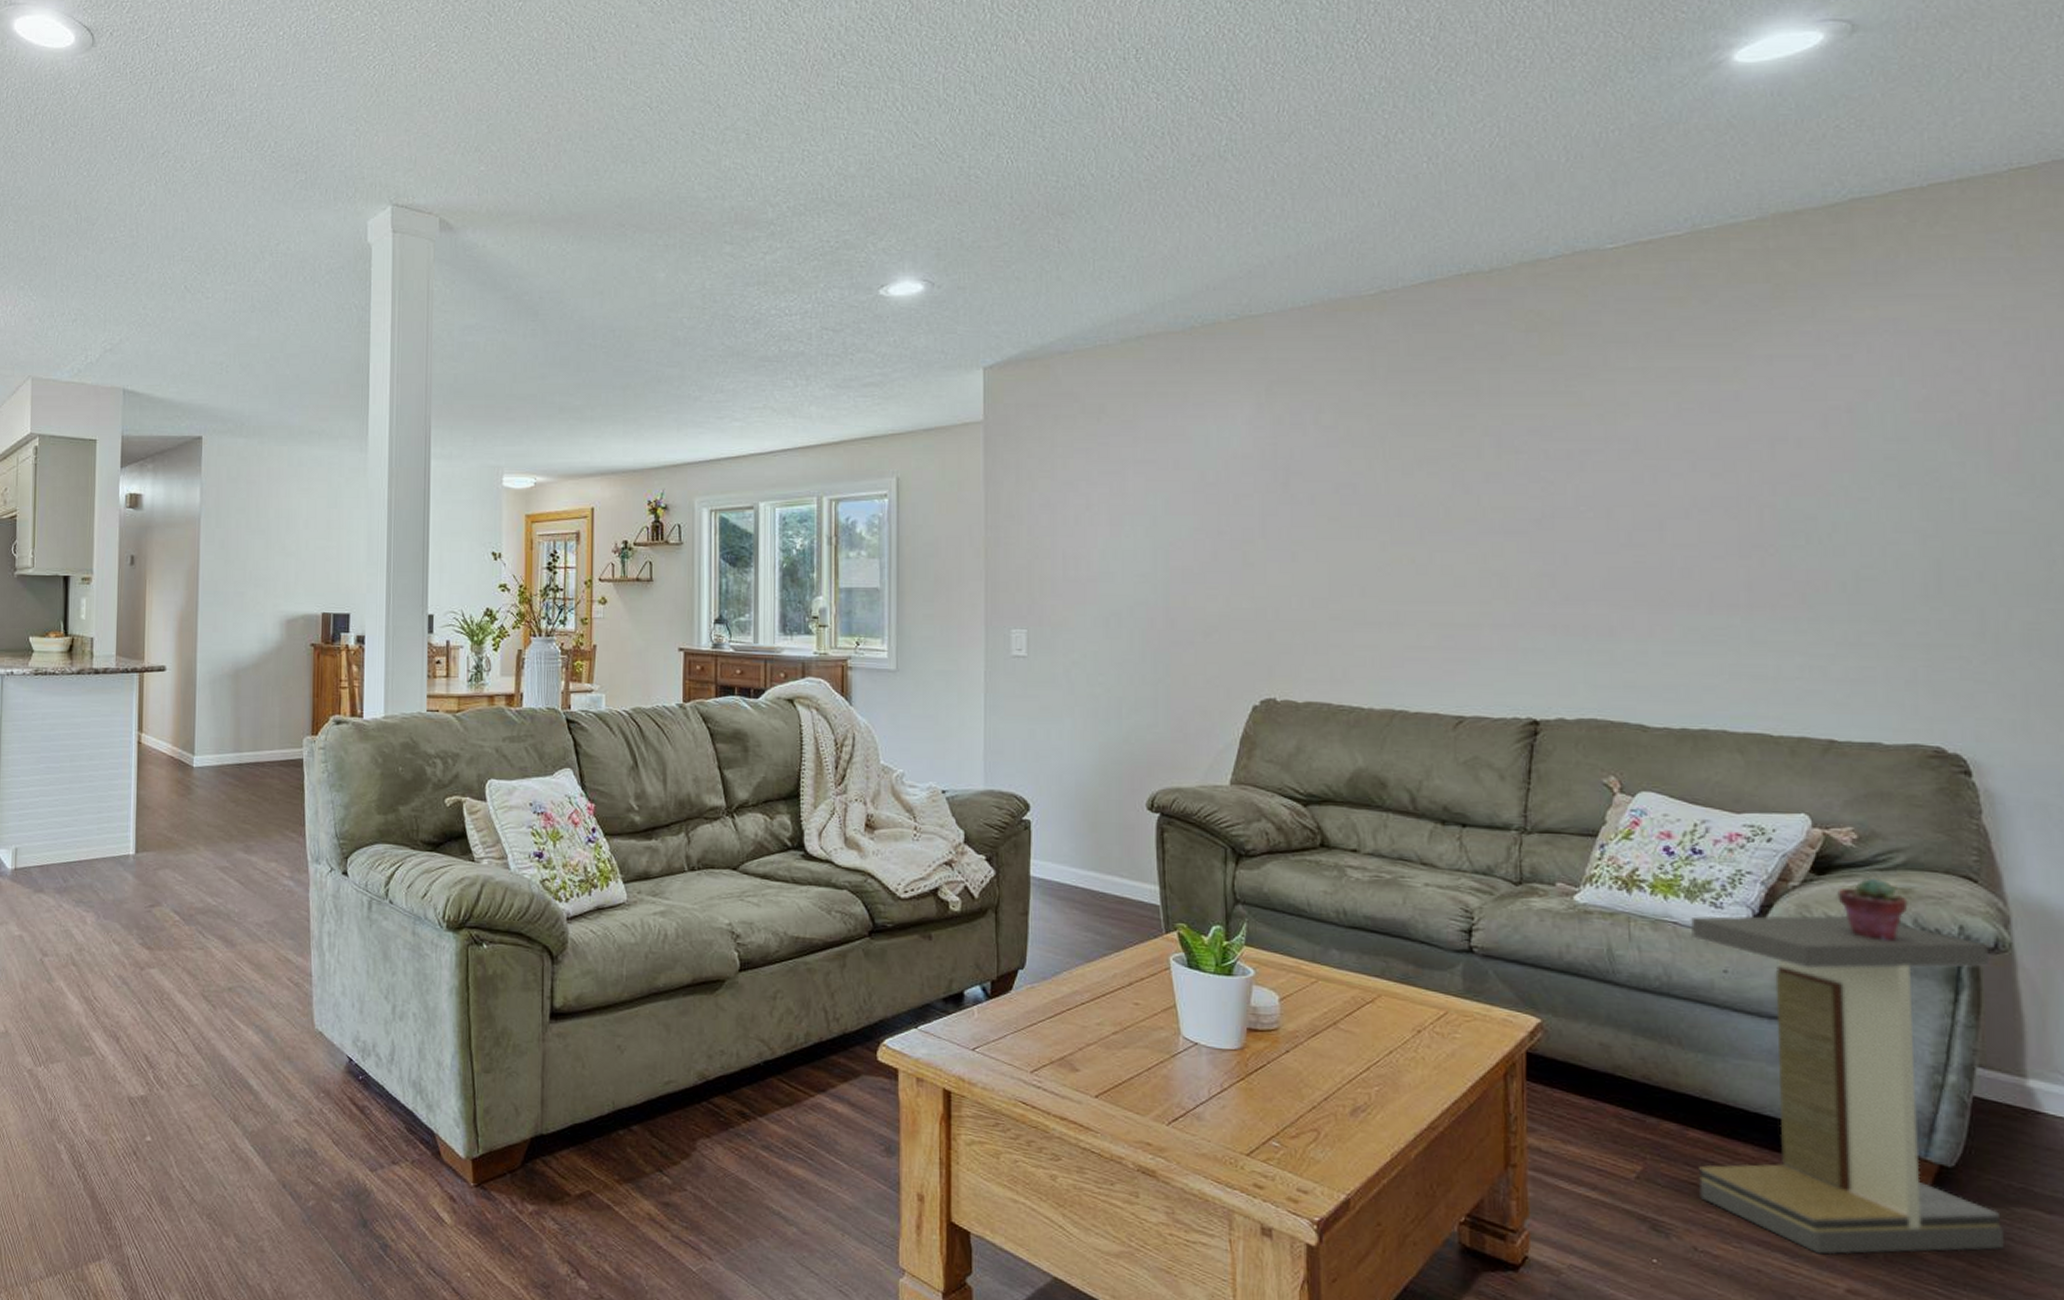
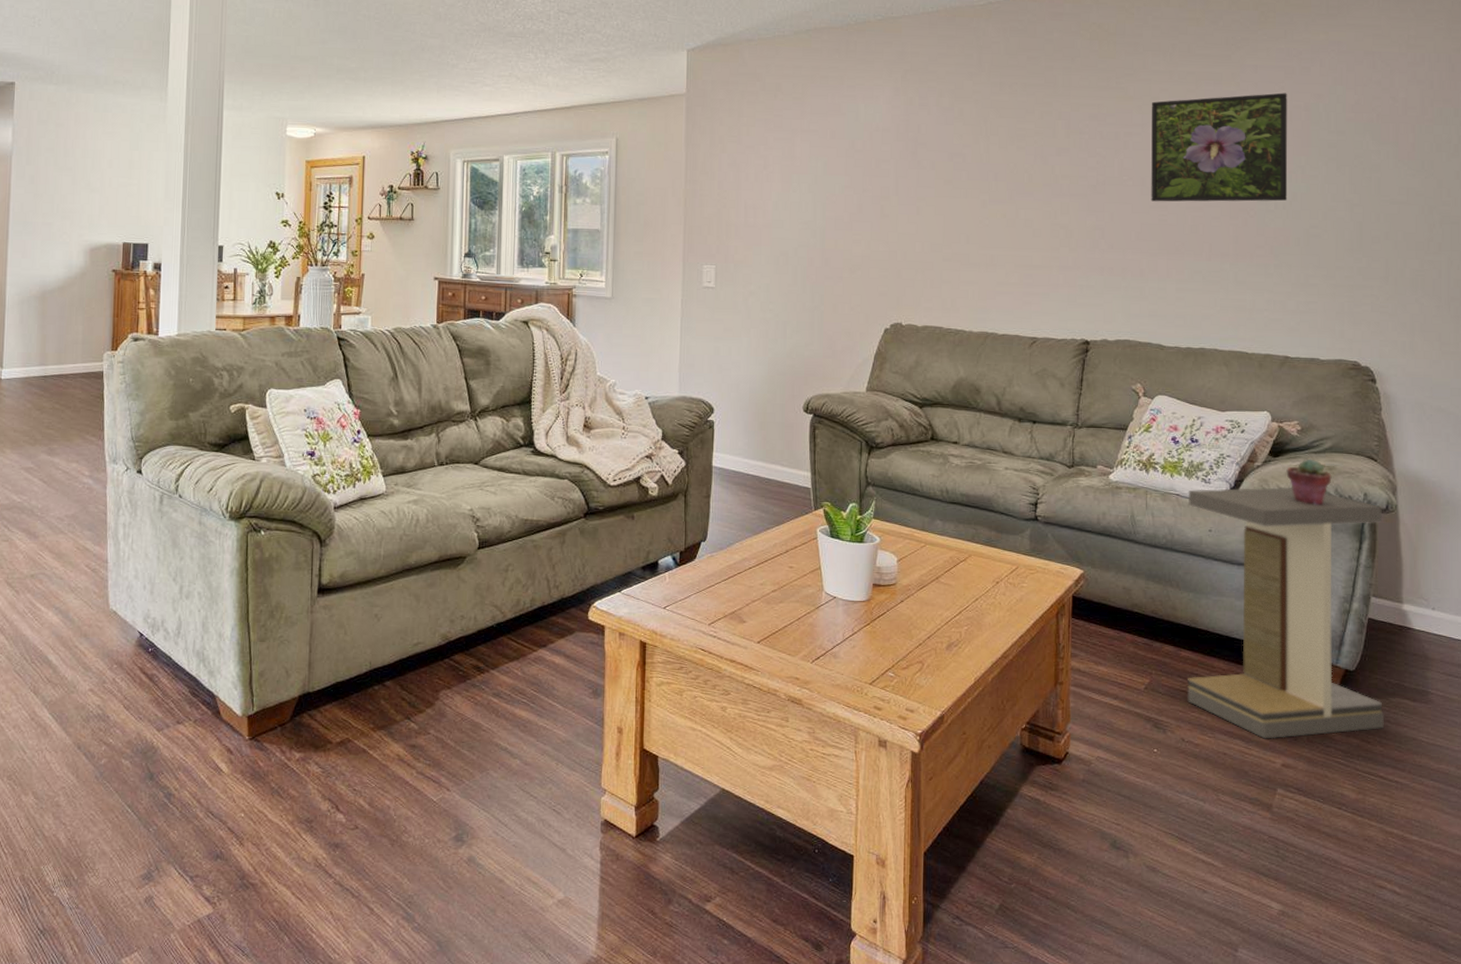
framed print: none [1617,390,1825,539] -> present [1151,92,1288,202]

